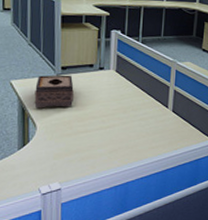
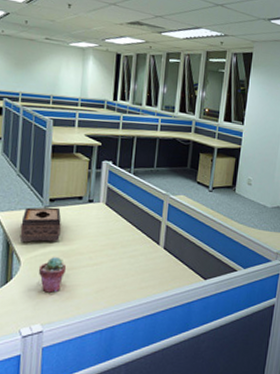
potted succulent: none [54,121,81,154] -> present [38,257,67,293]

